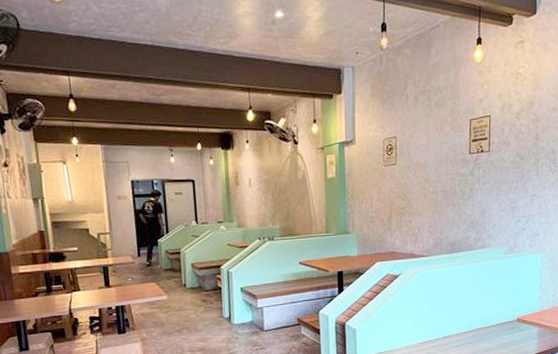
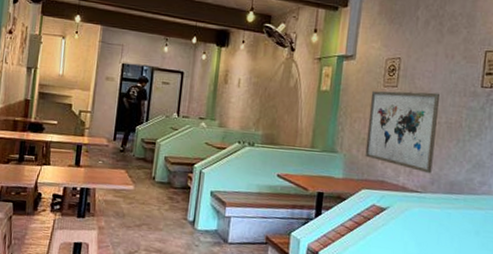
wall art: none [373,165,435,239] -> present [365,91,441,174]

